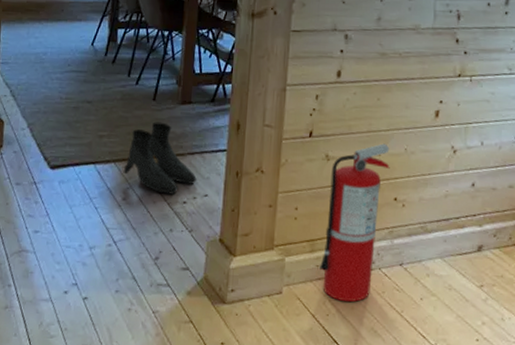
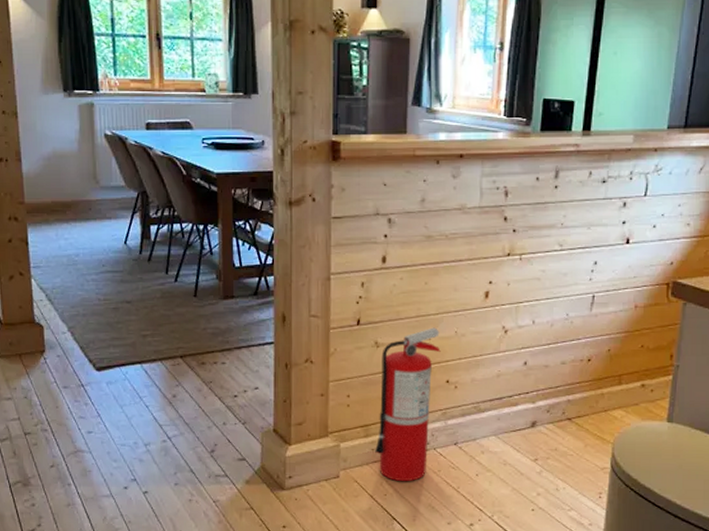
boots: present [123,122,197,195] -> none [170,318,246,389]

